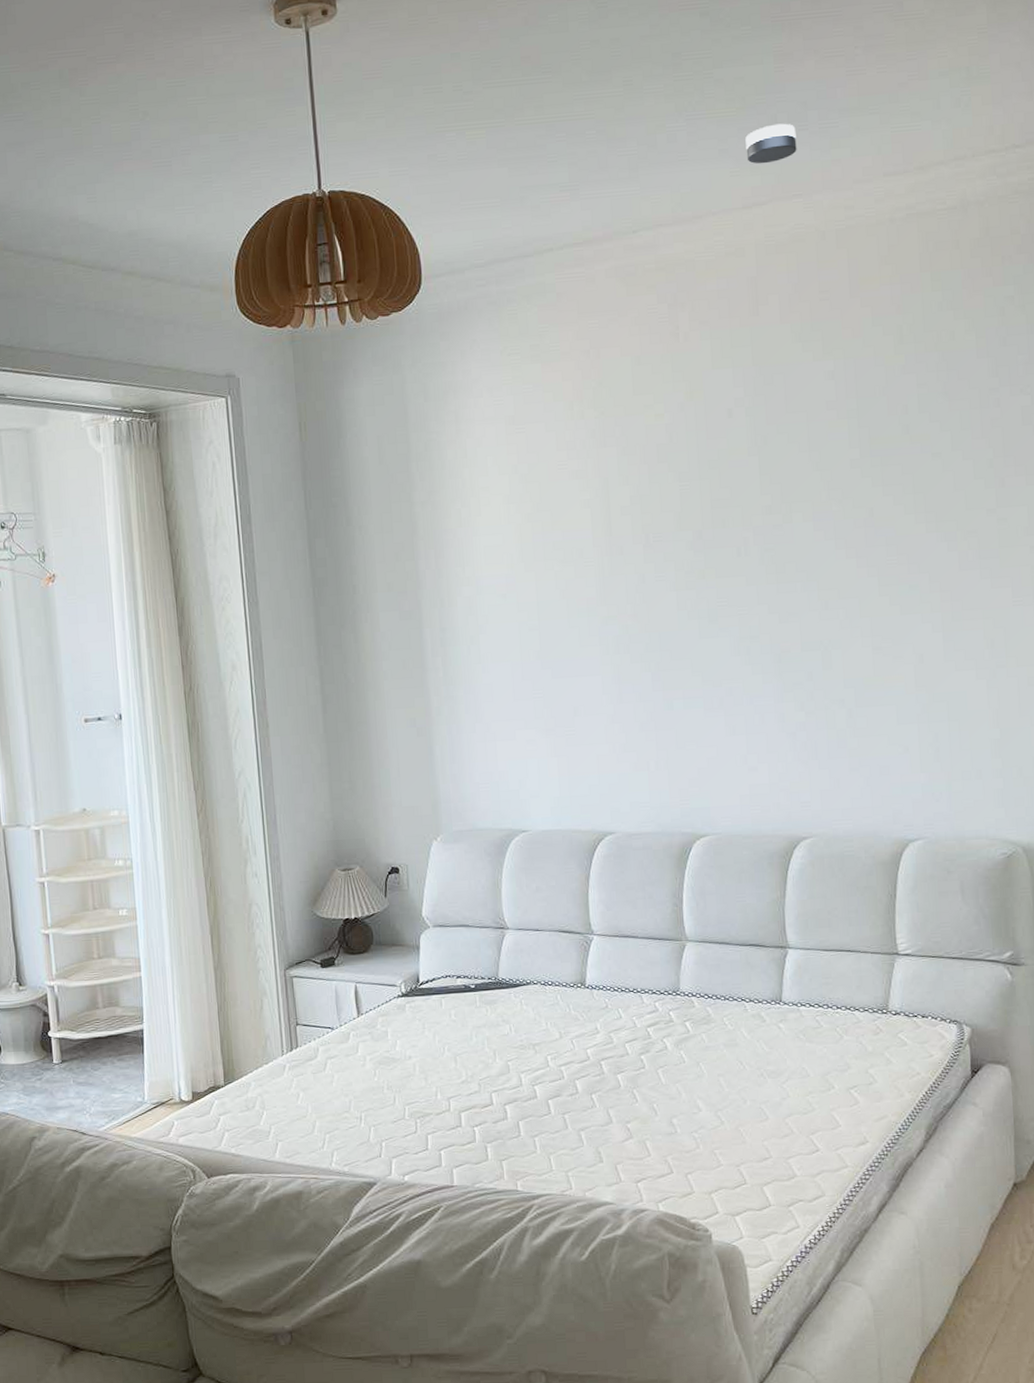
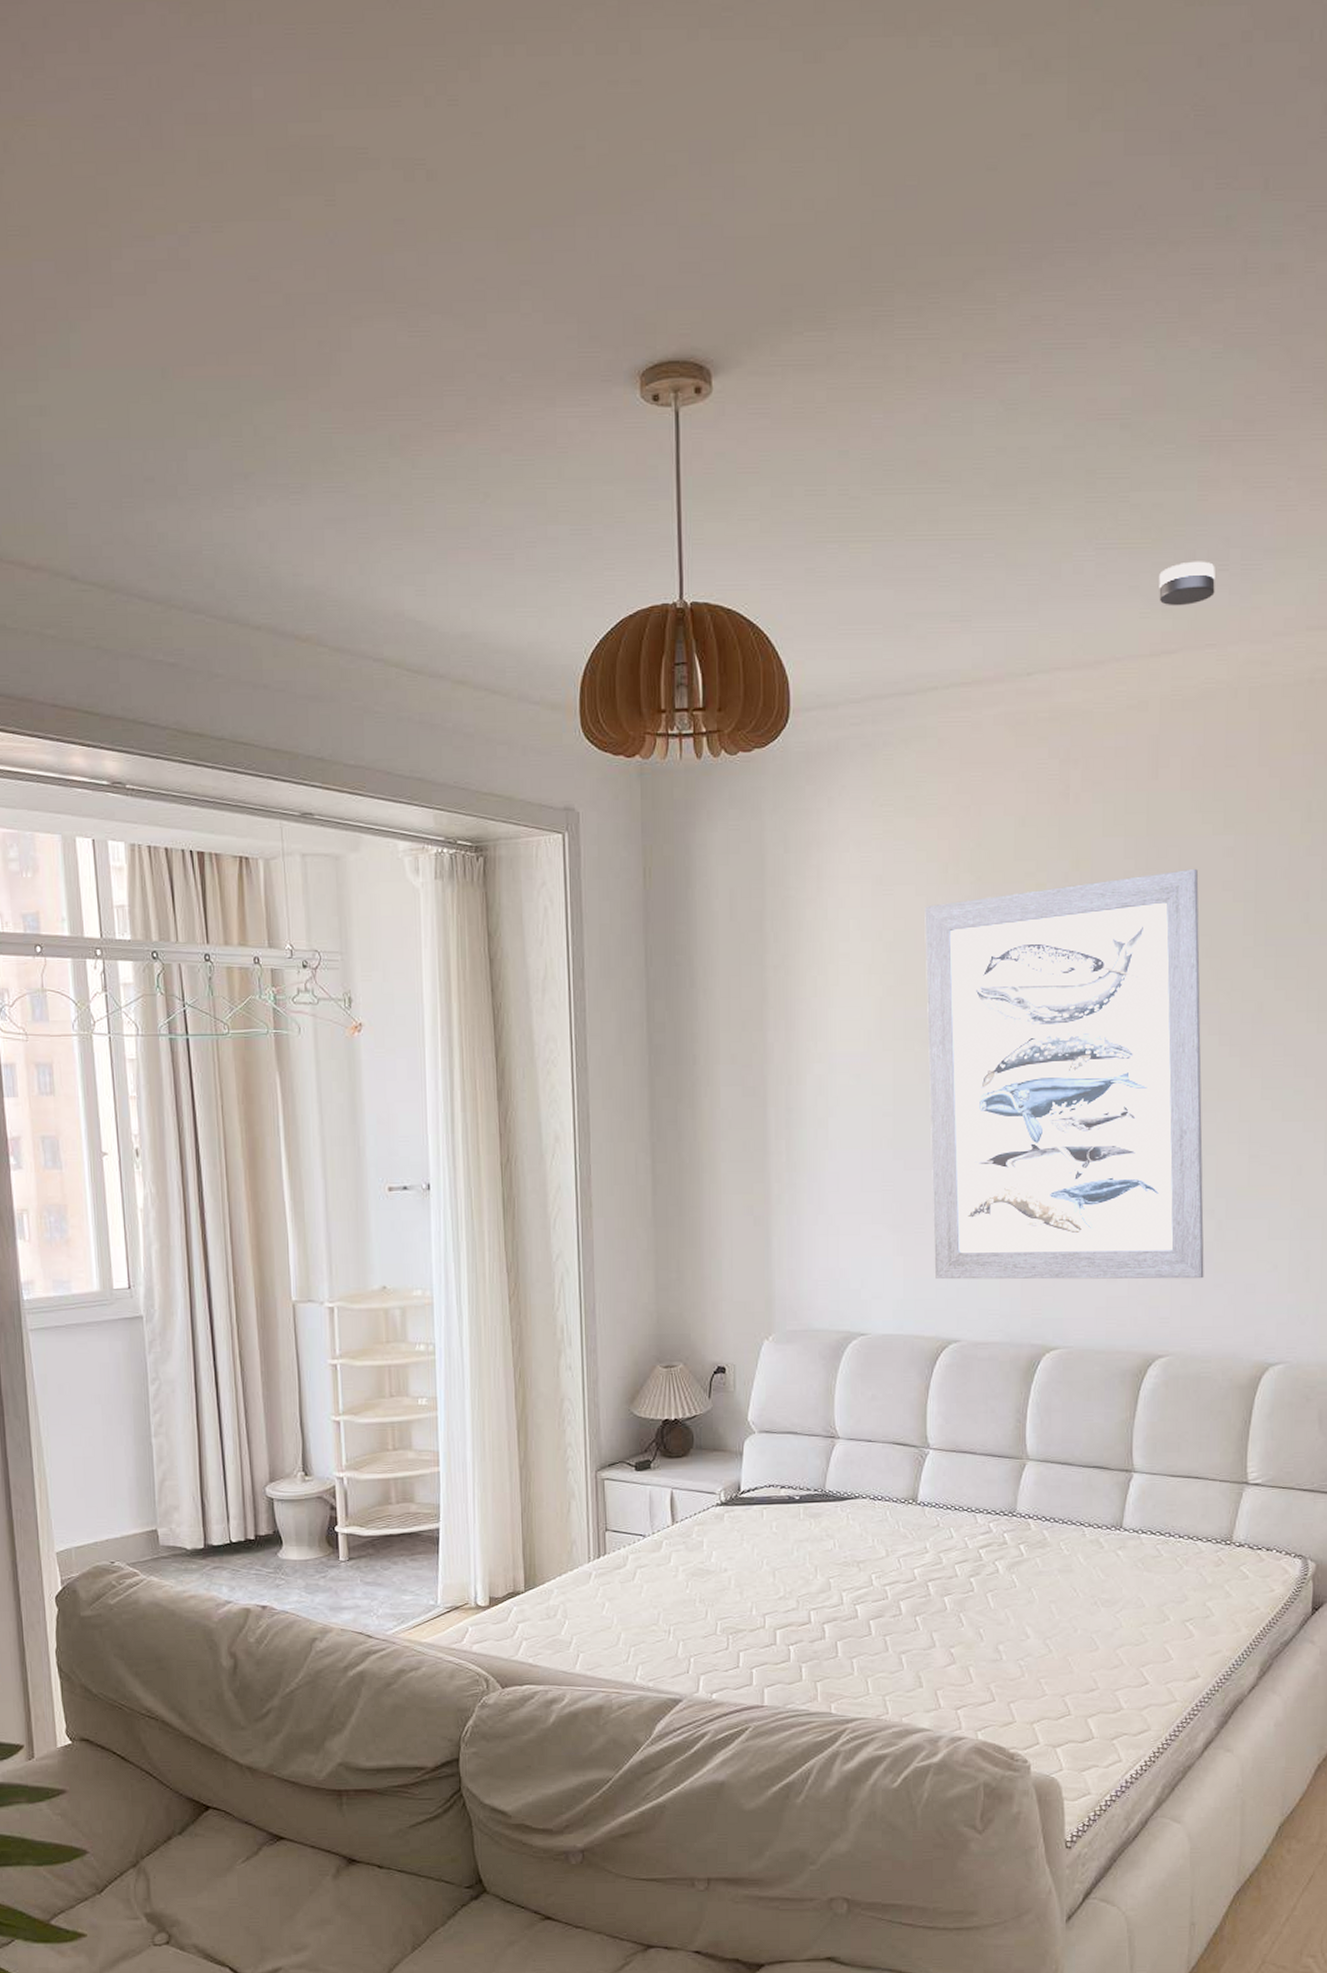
wall art: none [555,391,840,776] -> present [925,868,1204,1280]

